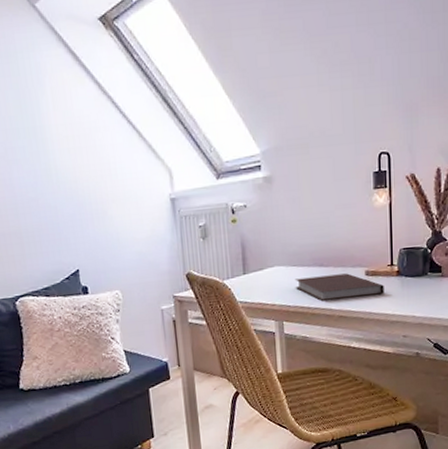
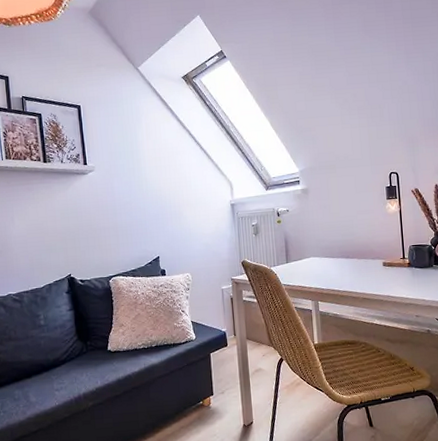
notebook: present [294,273,384,302] -> none [327,264,399,286]

